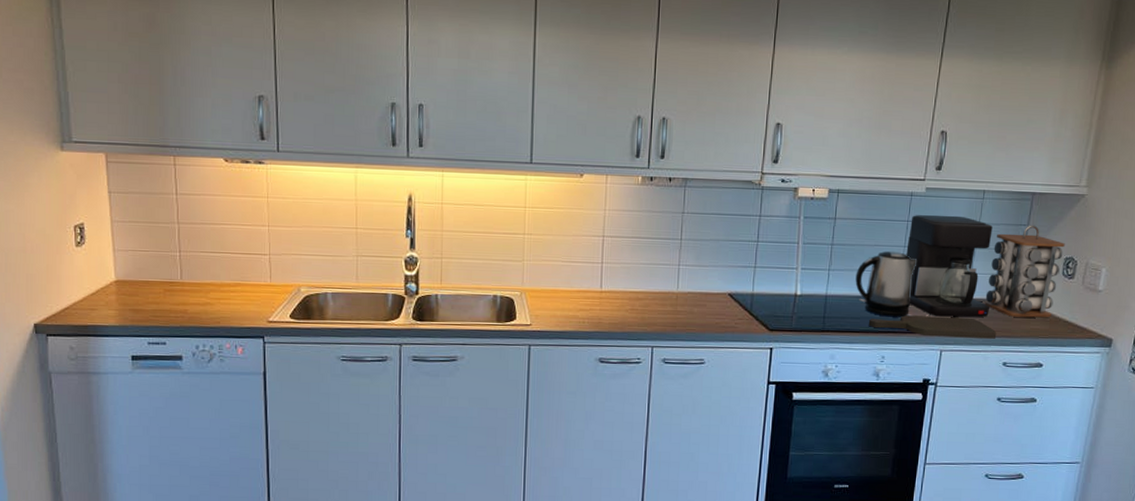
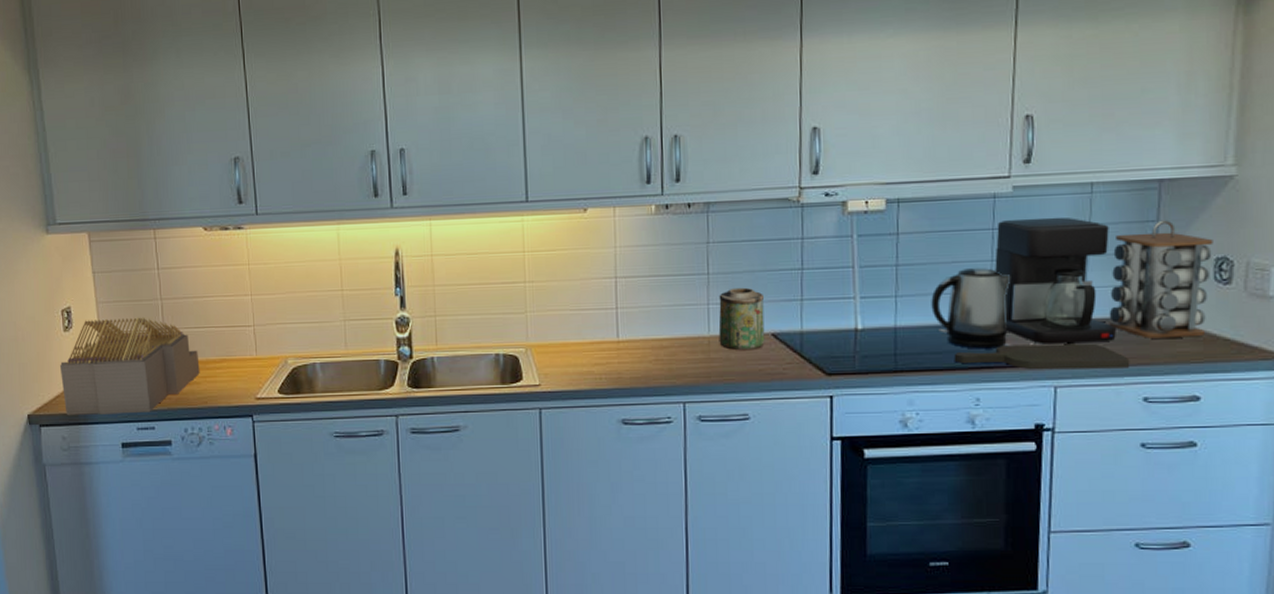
architectural model: none [69,237,214,329] -> present [59,317,200,415]
canister: none [685,253,725,307] -> present [718,287,765,351]

